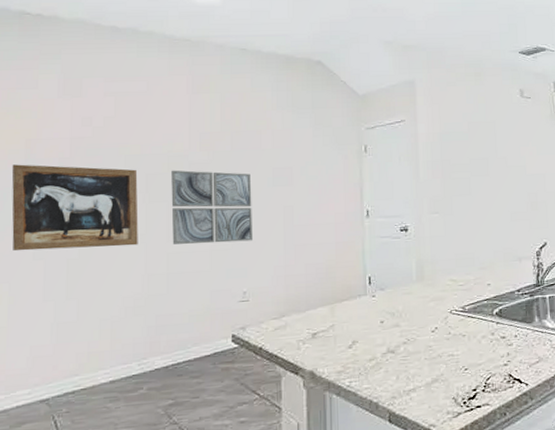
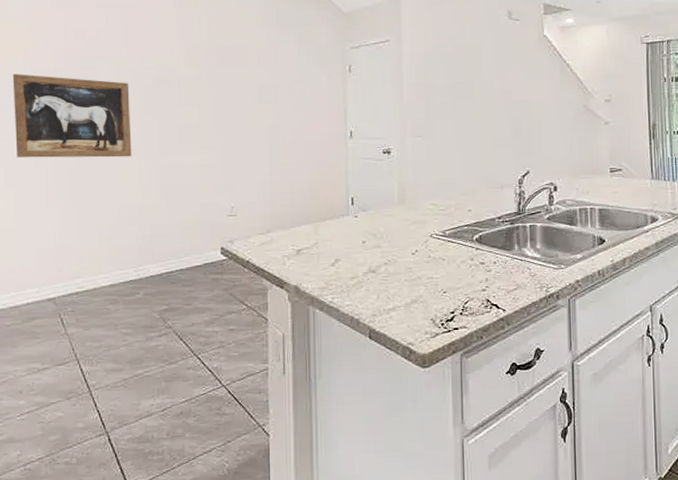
wall art: present [171,170,252,244] -> none [161,84,239,158]

